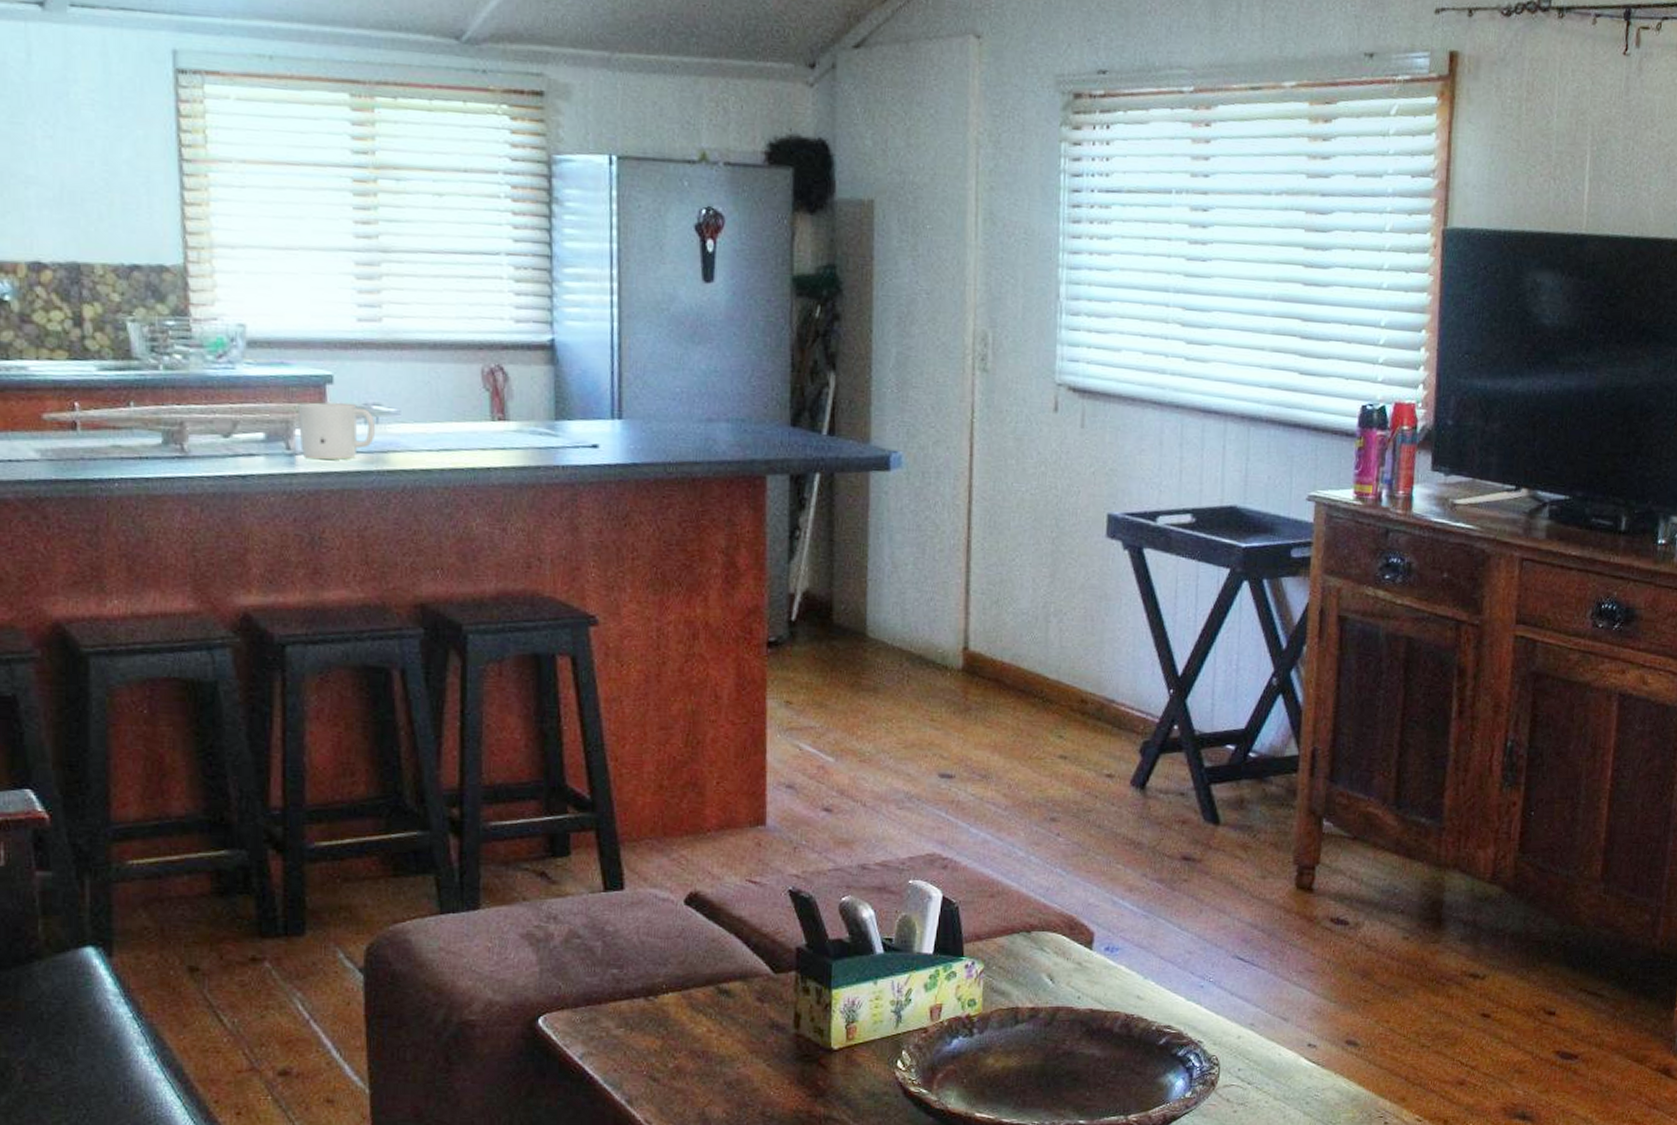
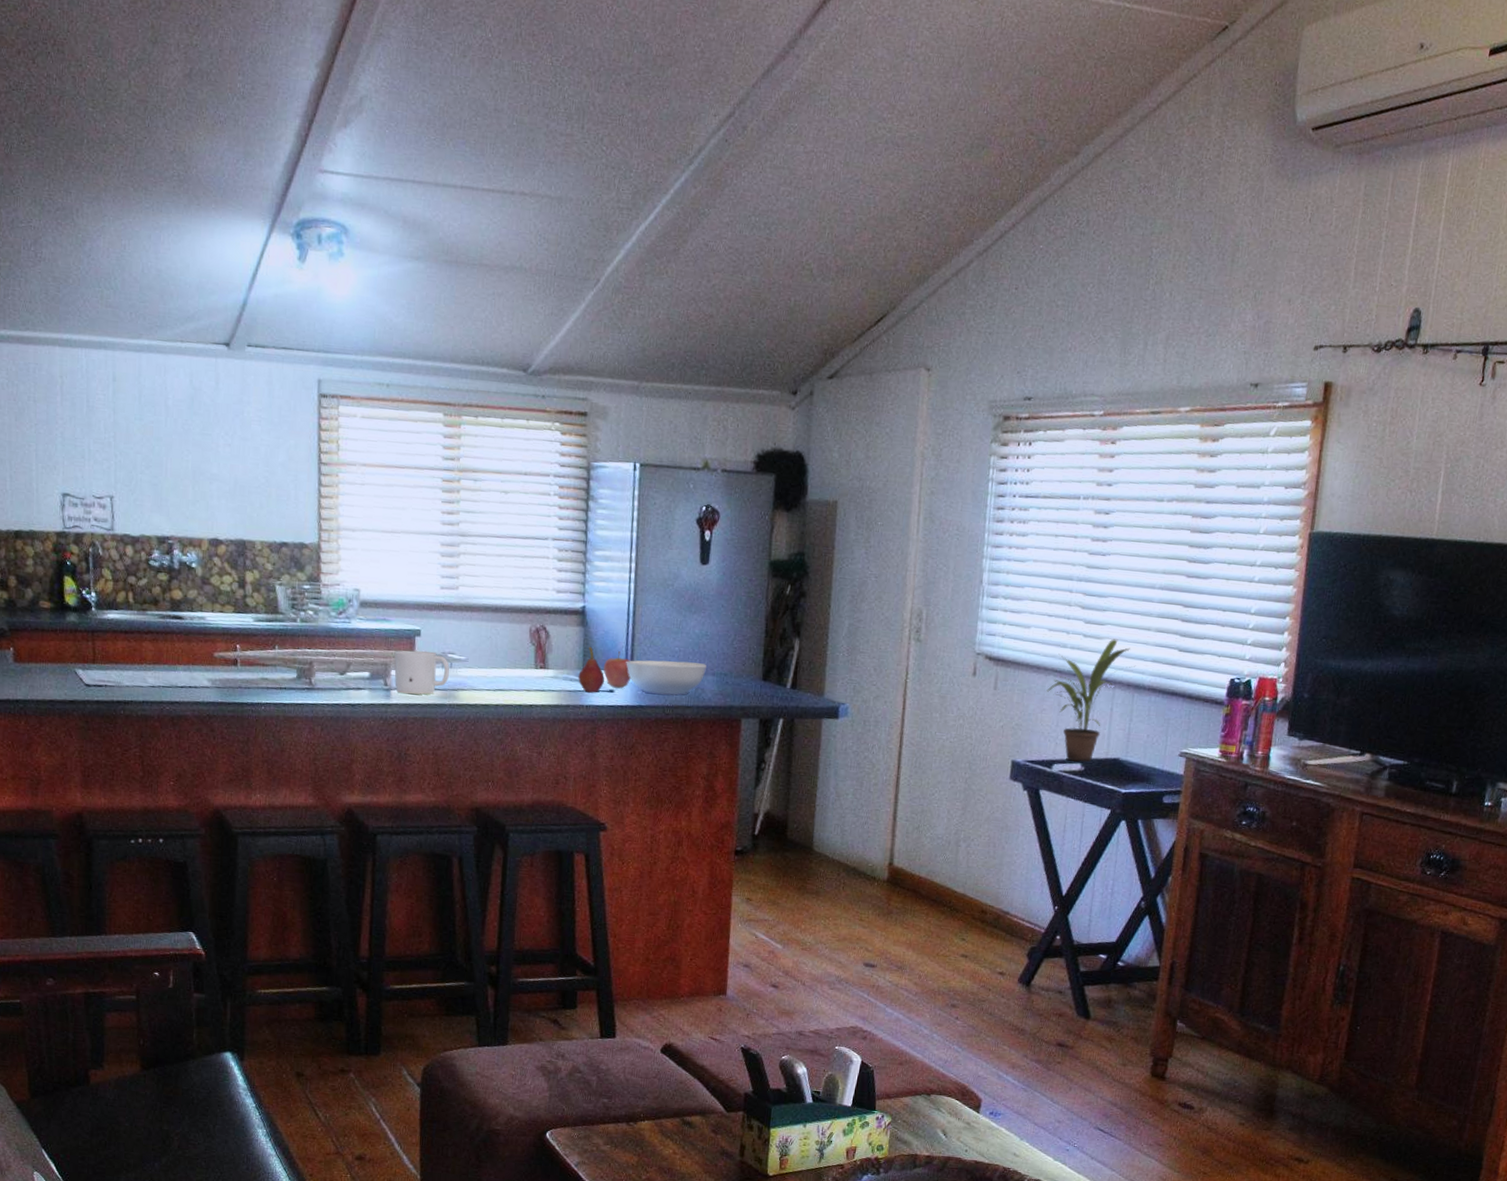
fruit: none [550,389,585,450] -> present [578,646,605,693]
fruit: none [582,395,619,443] -> present [603,651,631,689]
bowl: none [612,405,718,450] -> present [626,660,707,696]
potted plant: none [1145,361,1249,513] -> present [1046,639,1135,763]

